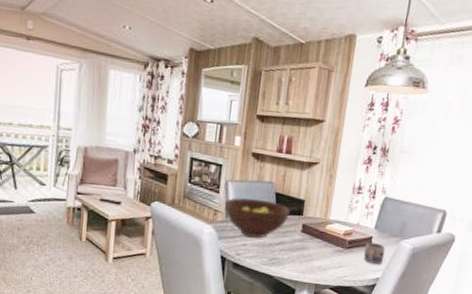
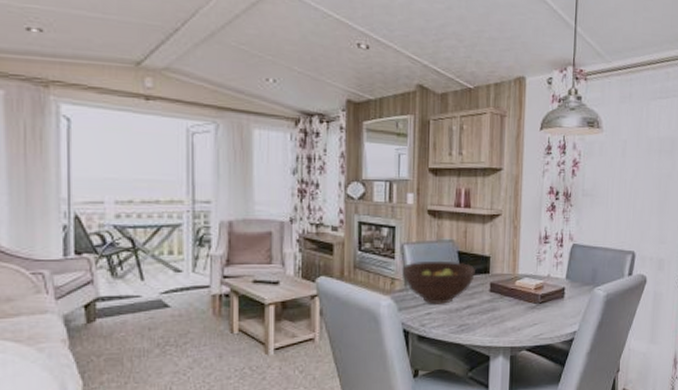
mug: present [363,242,386,265] -> none [557,294,580,317]

